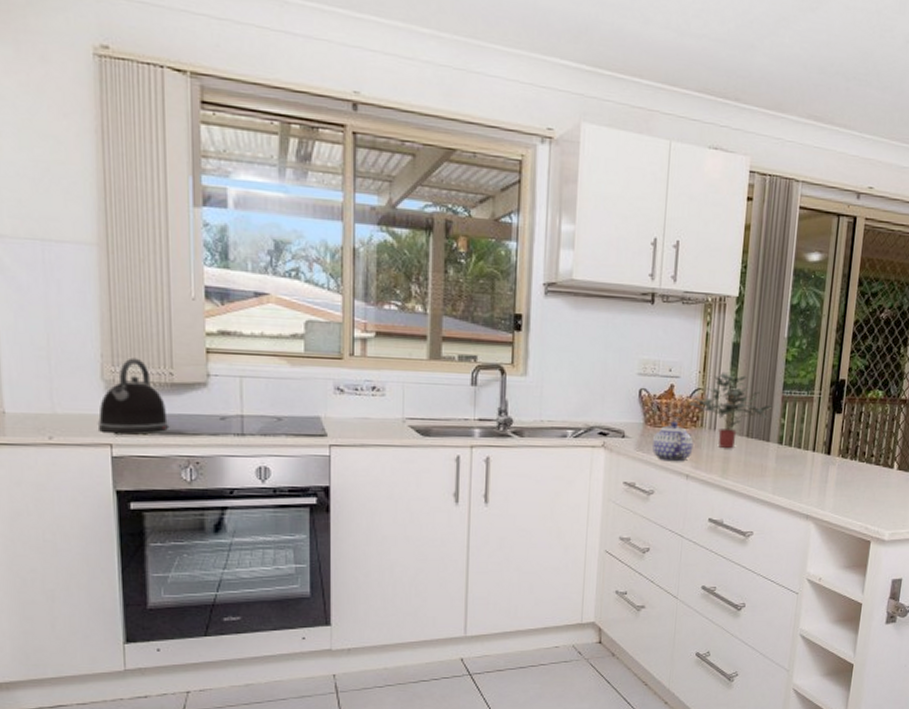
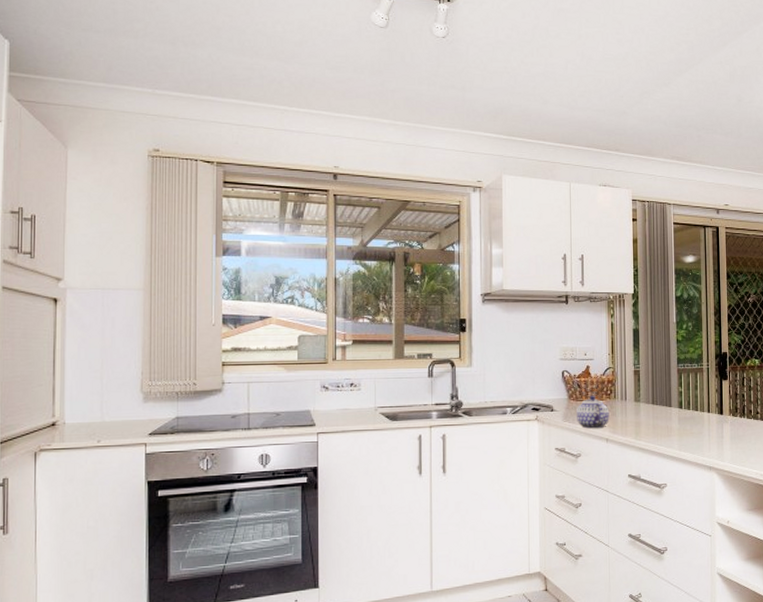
kettle: present [97,358,168,435] -> none [135,373,191,435]
potted plant: present [688,371,774,448] -> none [602,352,672,414]

